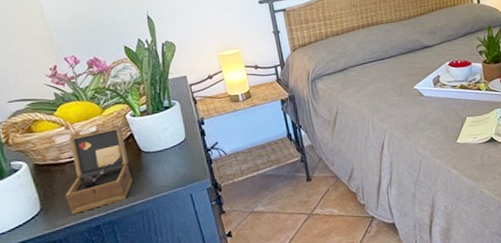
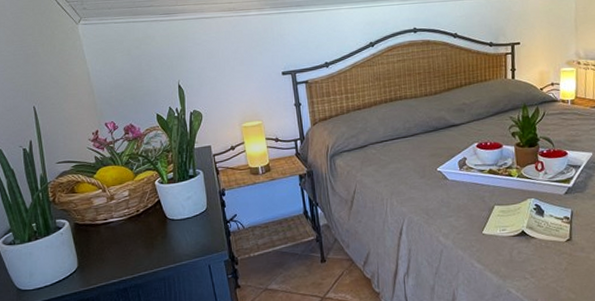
wooden box: present [65,126,134,215] -> none [99,192,158,275]

